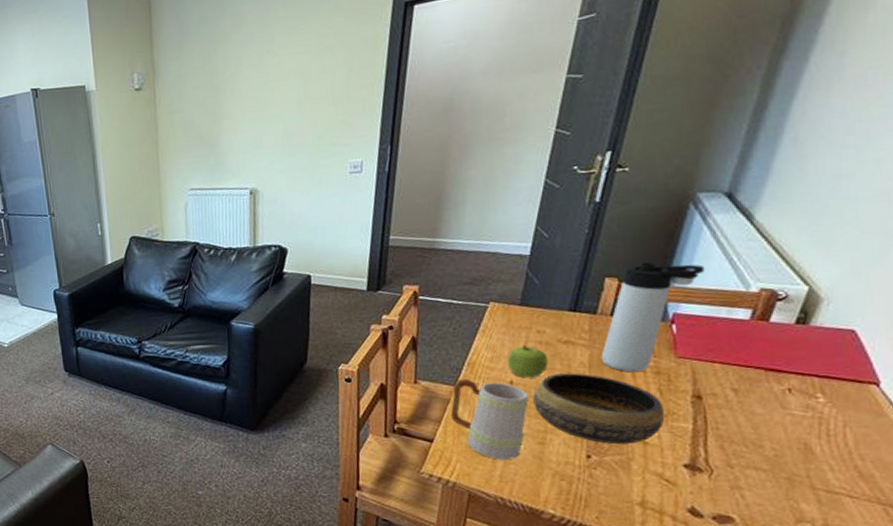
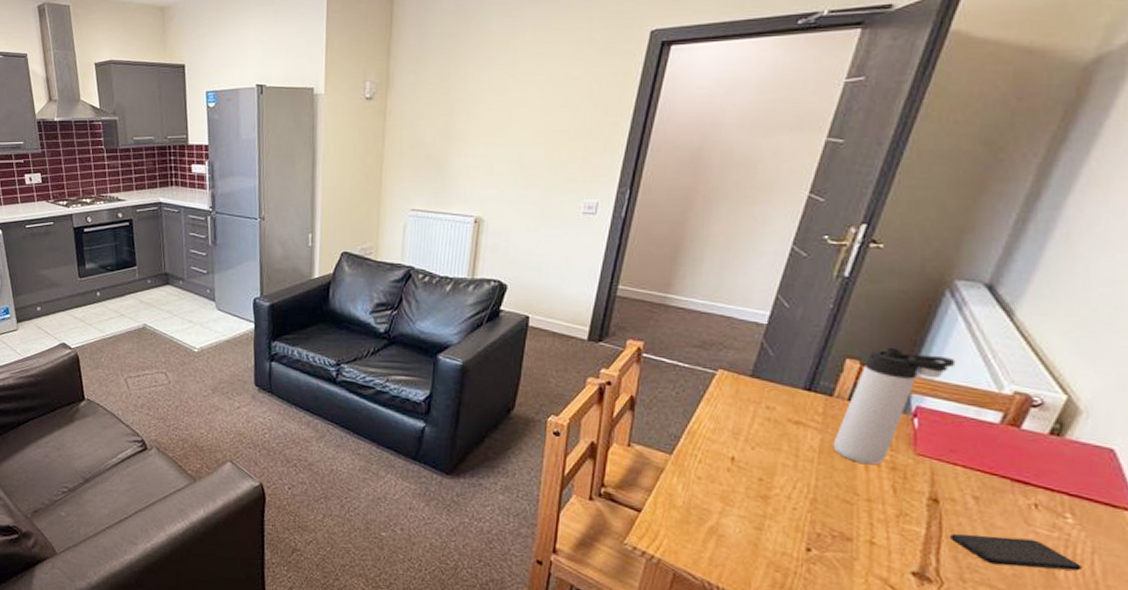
mug: present [451,379,529,460] -> none [664,448,750,542]
fruit: present [507,345,548,378] -> none [731,420,775,457]
bowl: present [533,373,665,445] -> none [754,455,897,542]
smartphone: none [715,421,836,449] -> present [950,534,1082,571]

